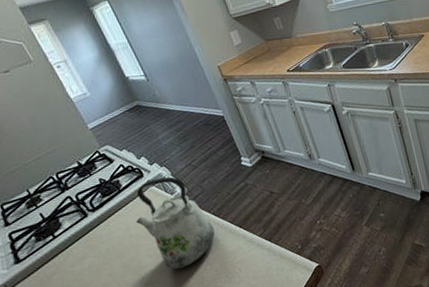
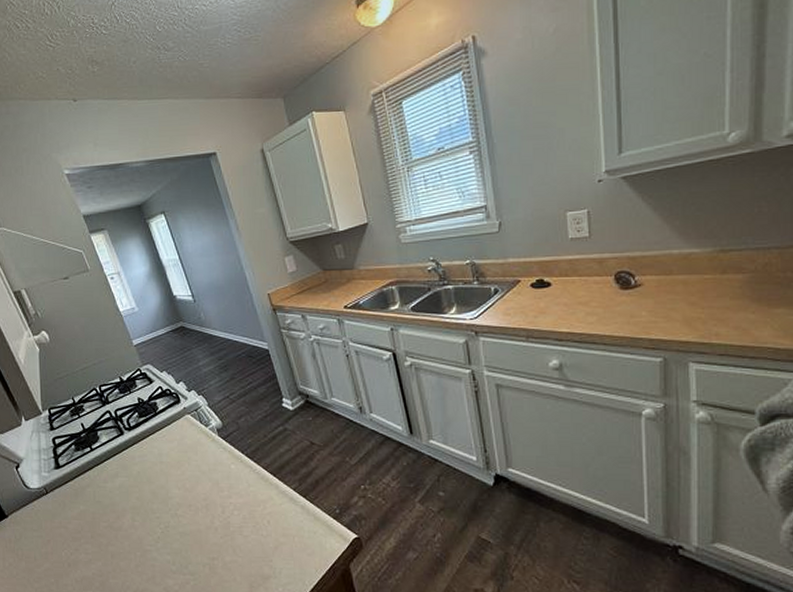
kettle: present [136,176,215,270] -> none [168,407,246,507]

